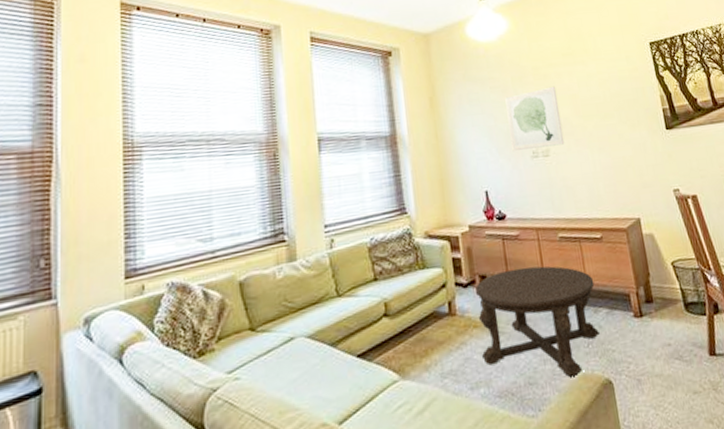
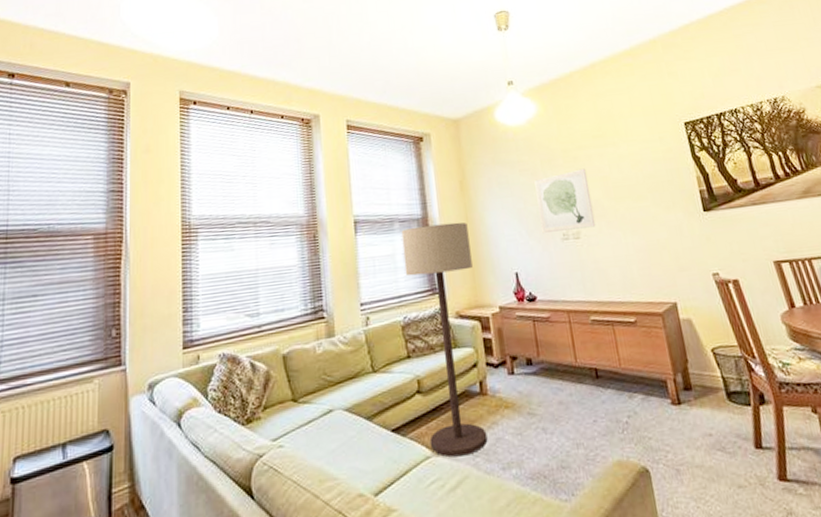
floor lamp: none [368,139,456,381] -> present [401,222,488,458]
coffee table: present [476,266,600,378] -> none [507,349,635,464]

